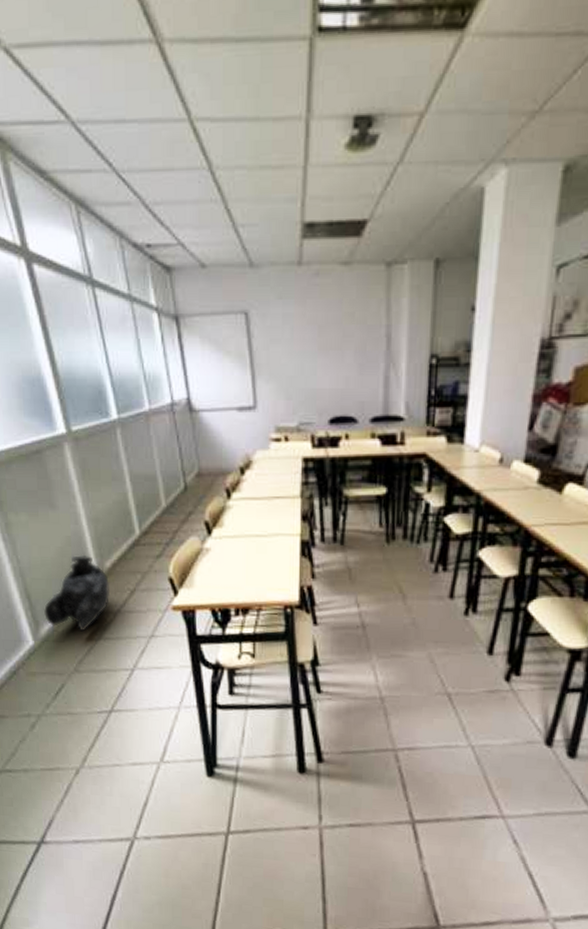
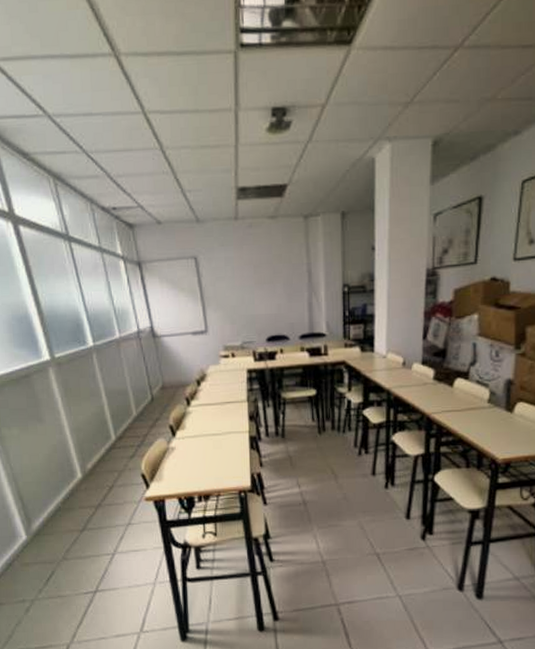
body armor: present [43,555,111,632] -> none [34,460,92,525]

